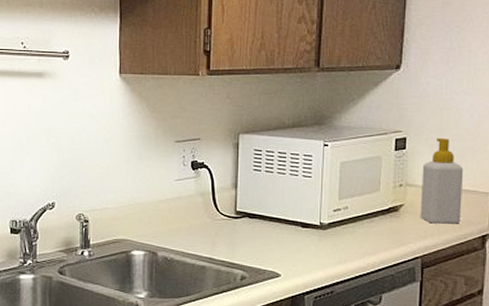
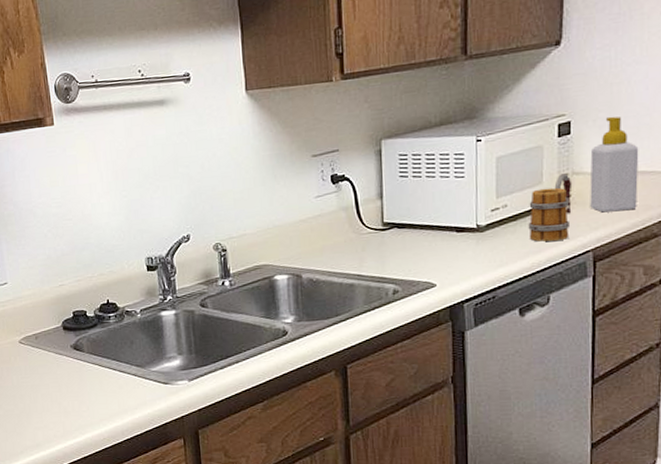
mug: none [366,183,406,246] -> present [528,172,573,242]

